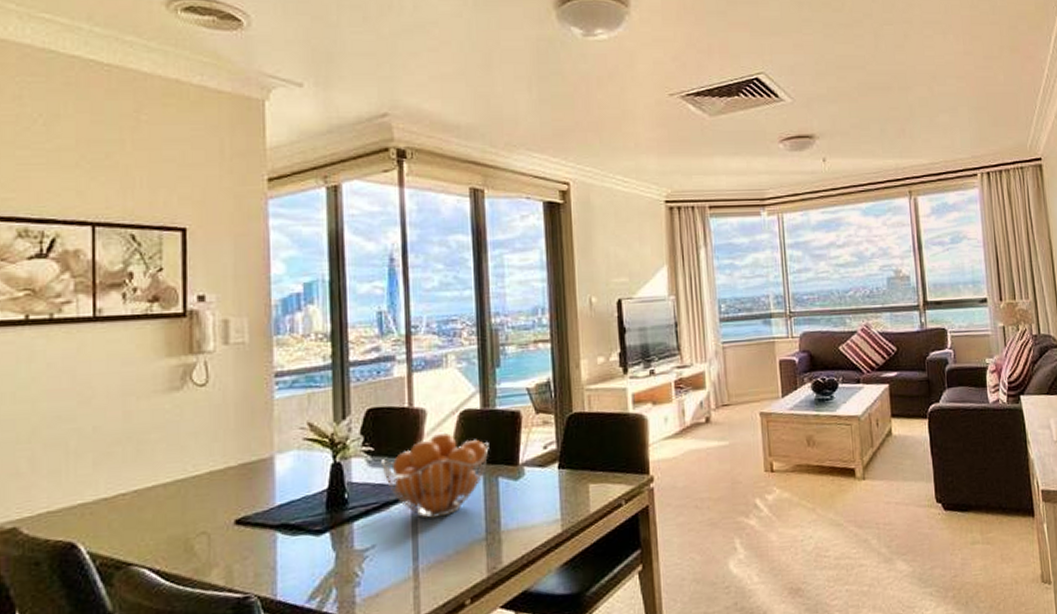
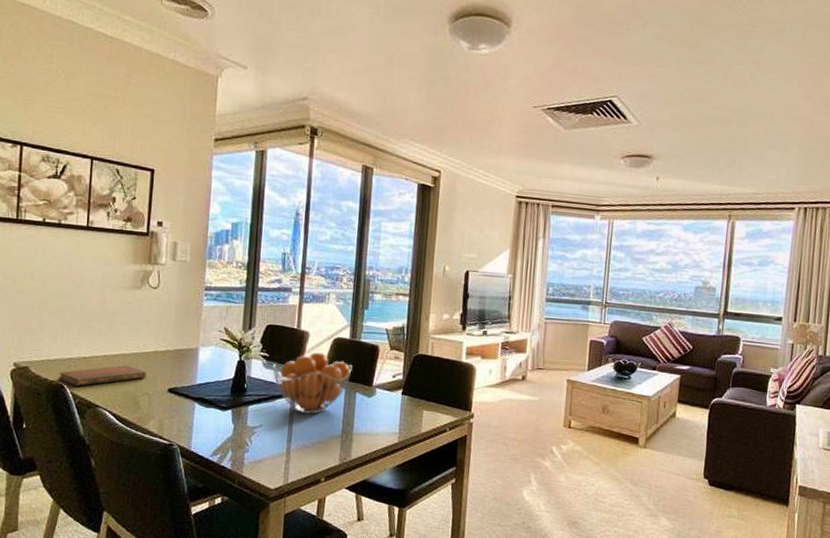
notebook: none [66,497,201,542] -> present [58,365,147,387]

